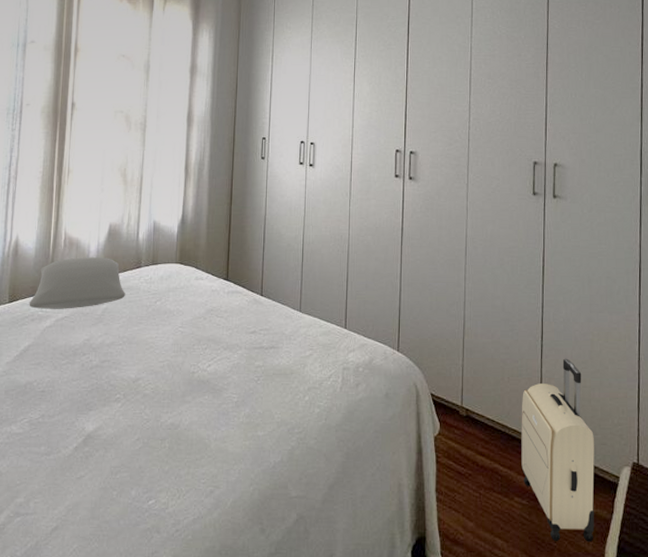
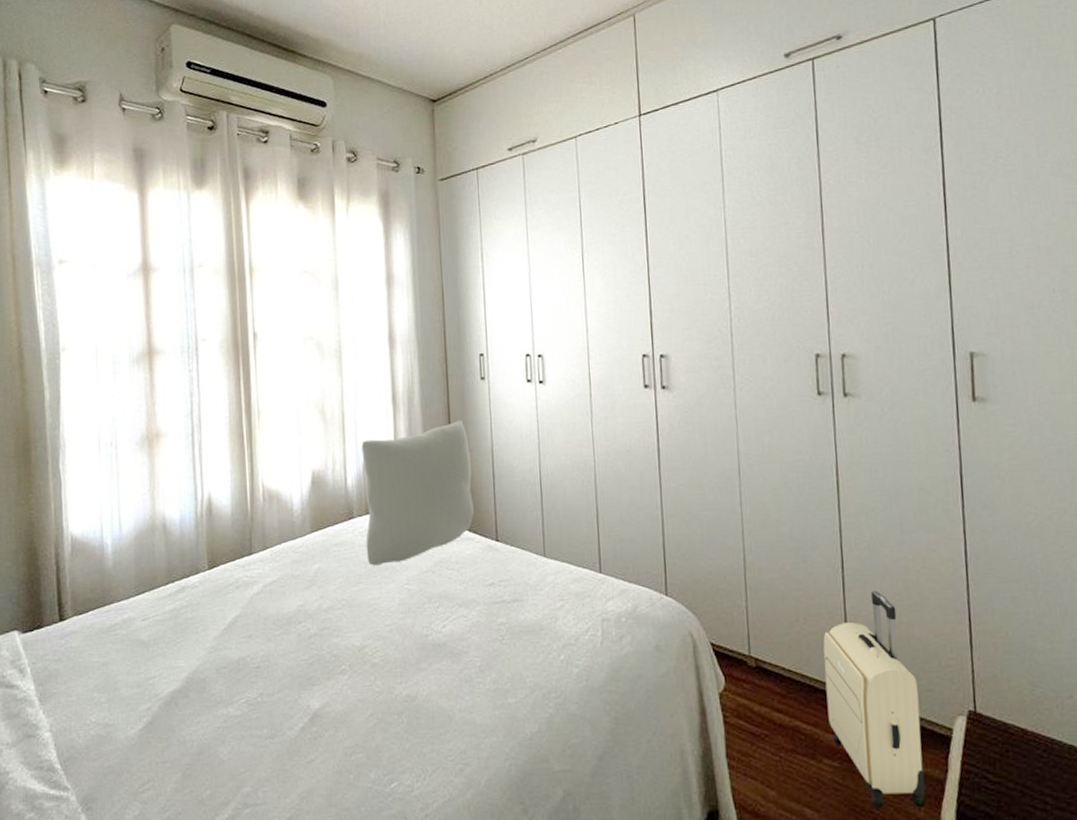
cushion: present [29,257,125,309] -> none [231,510,339,574]
pillow: none [149,190,247,310] -> present [361,419,474,566]

